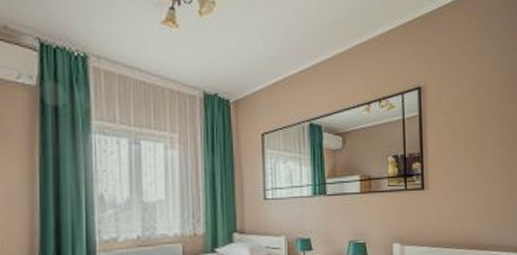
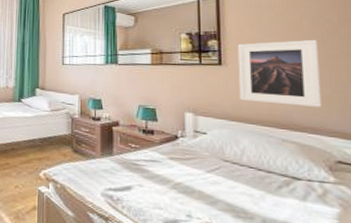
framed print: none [437,159,500,226] -> present [237,39,322,107]

